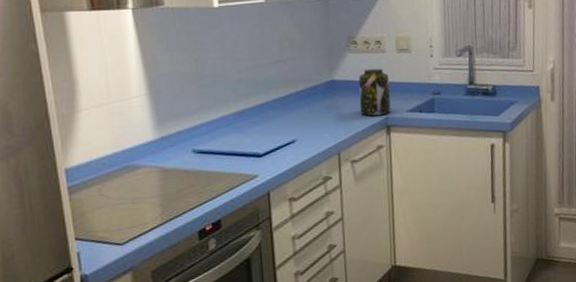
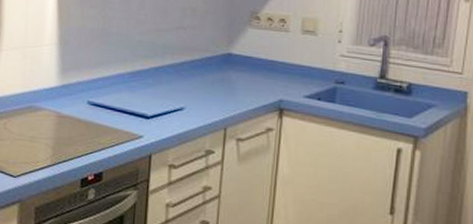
jar: present [358,68,391,116] -> none [253,46,290,97]

